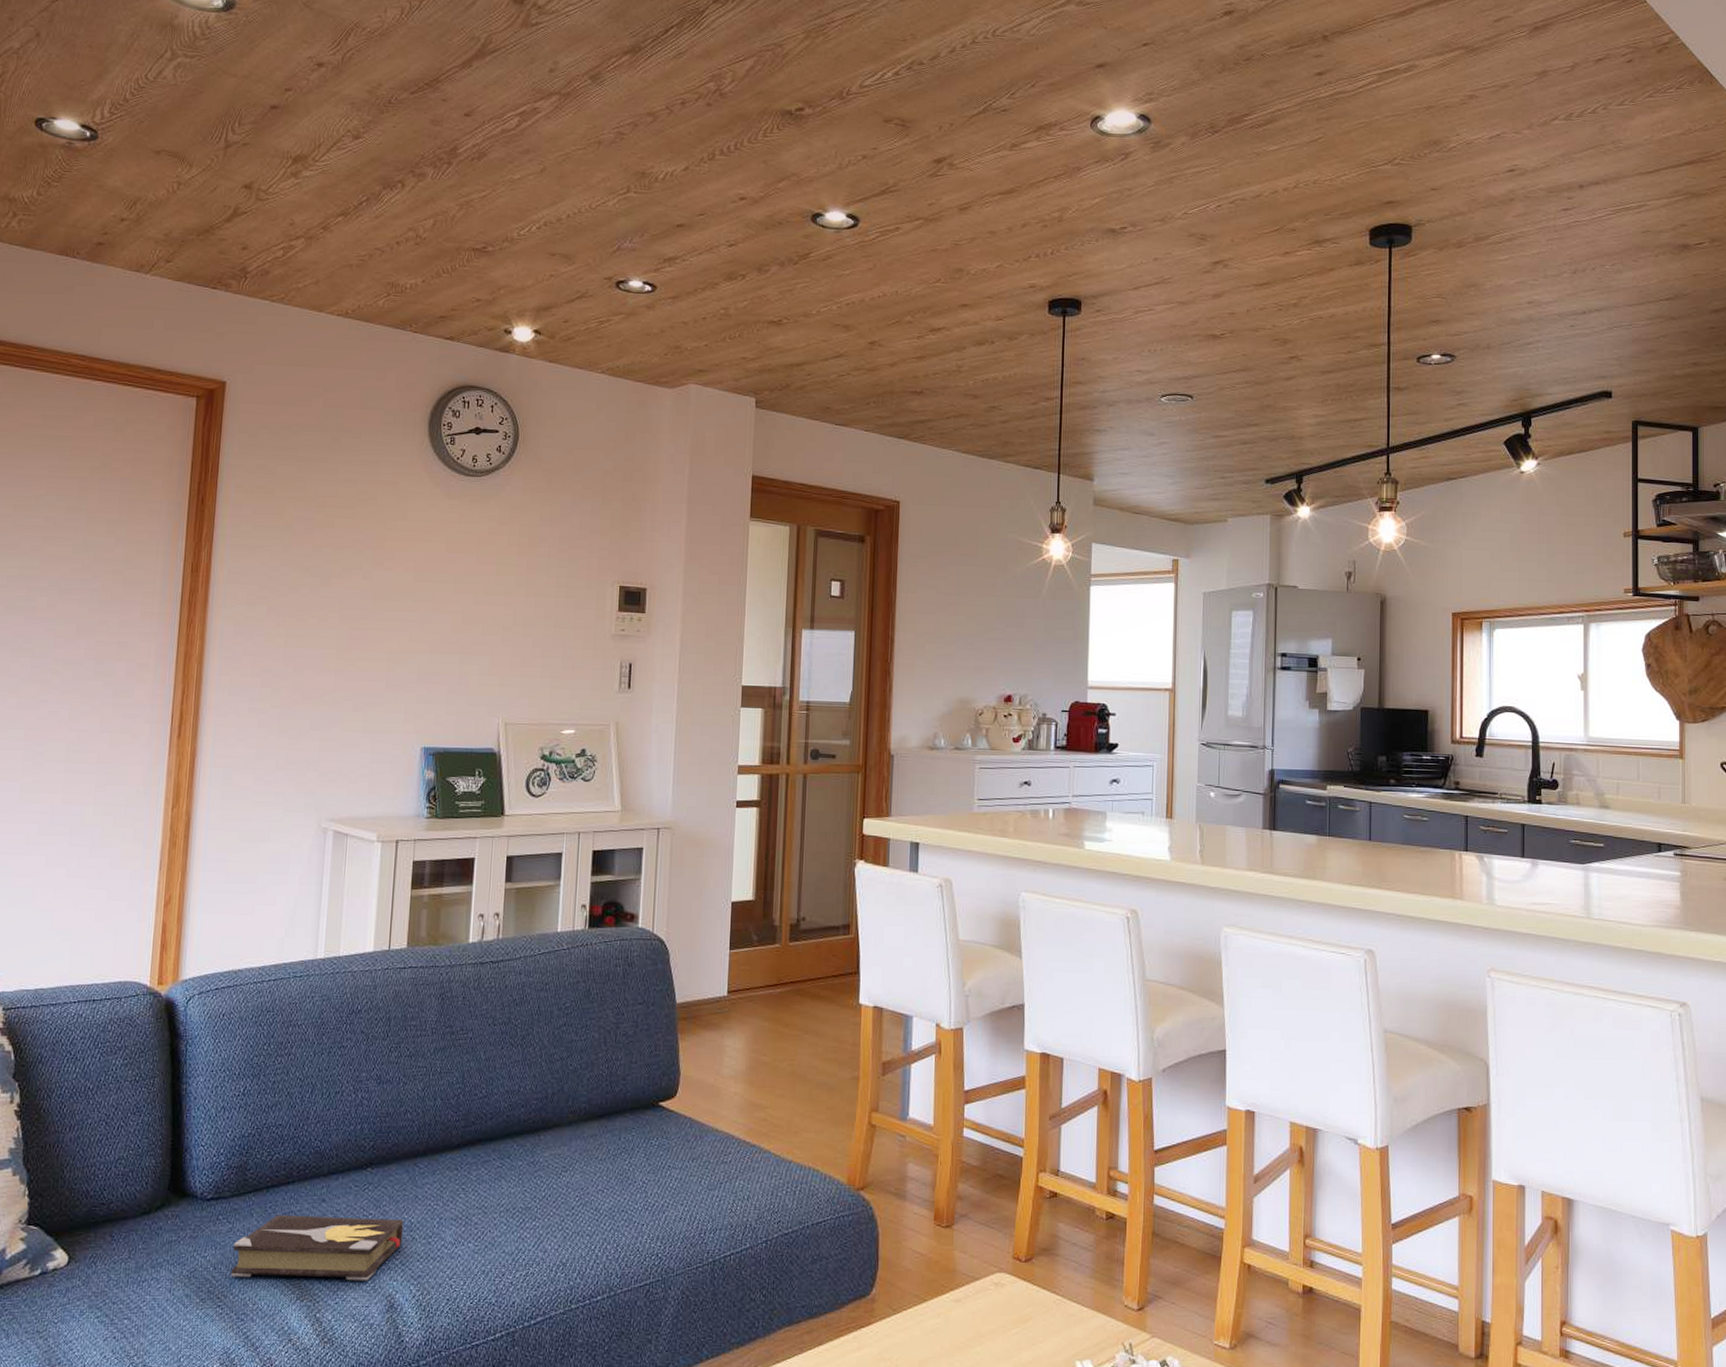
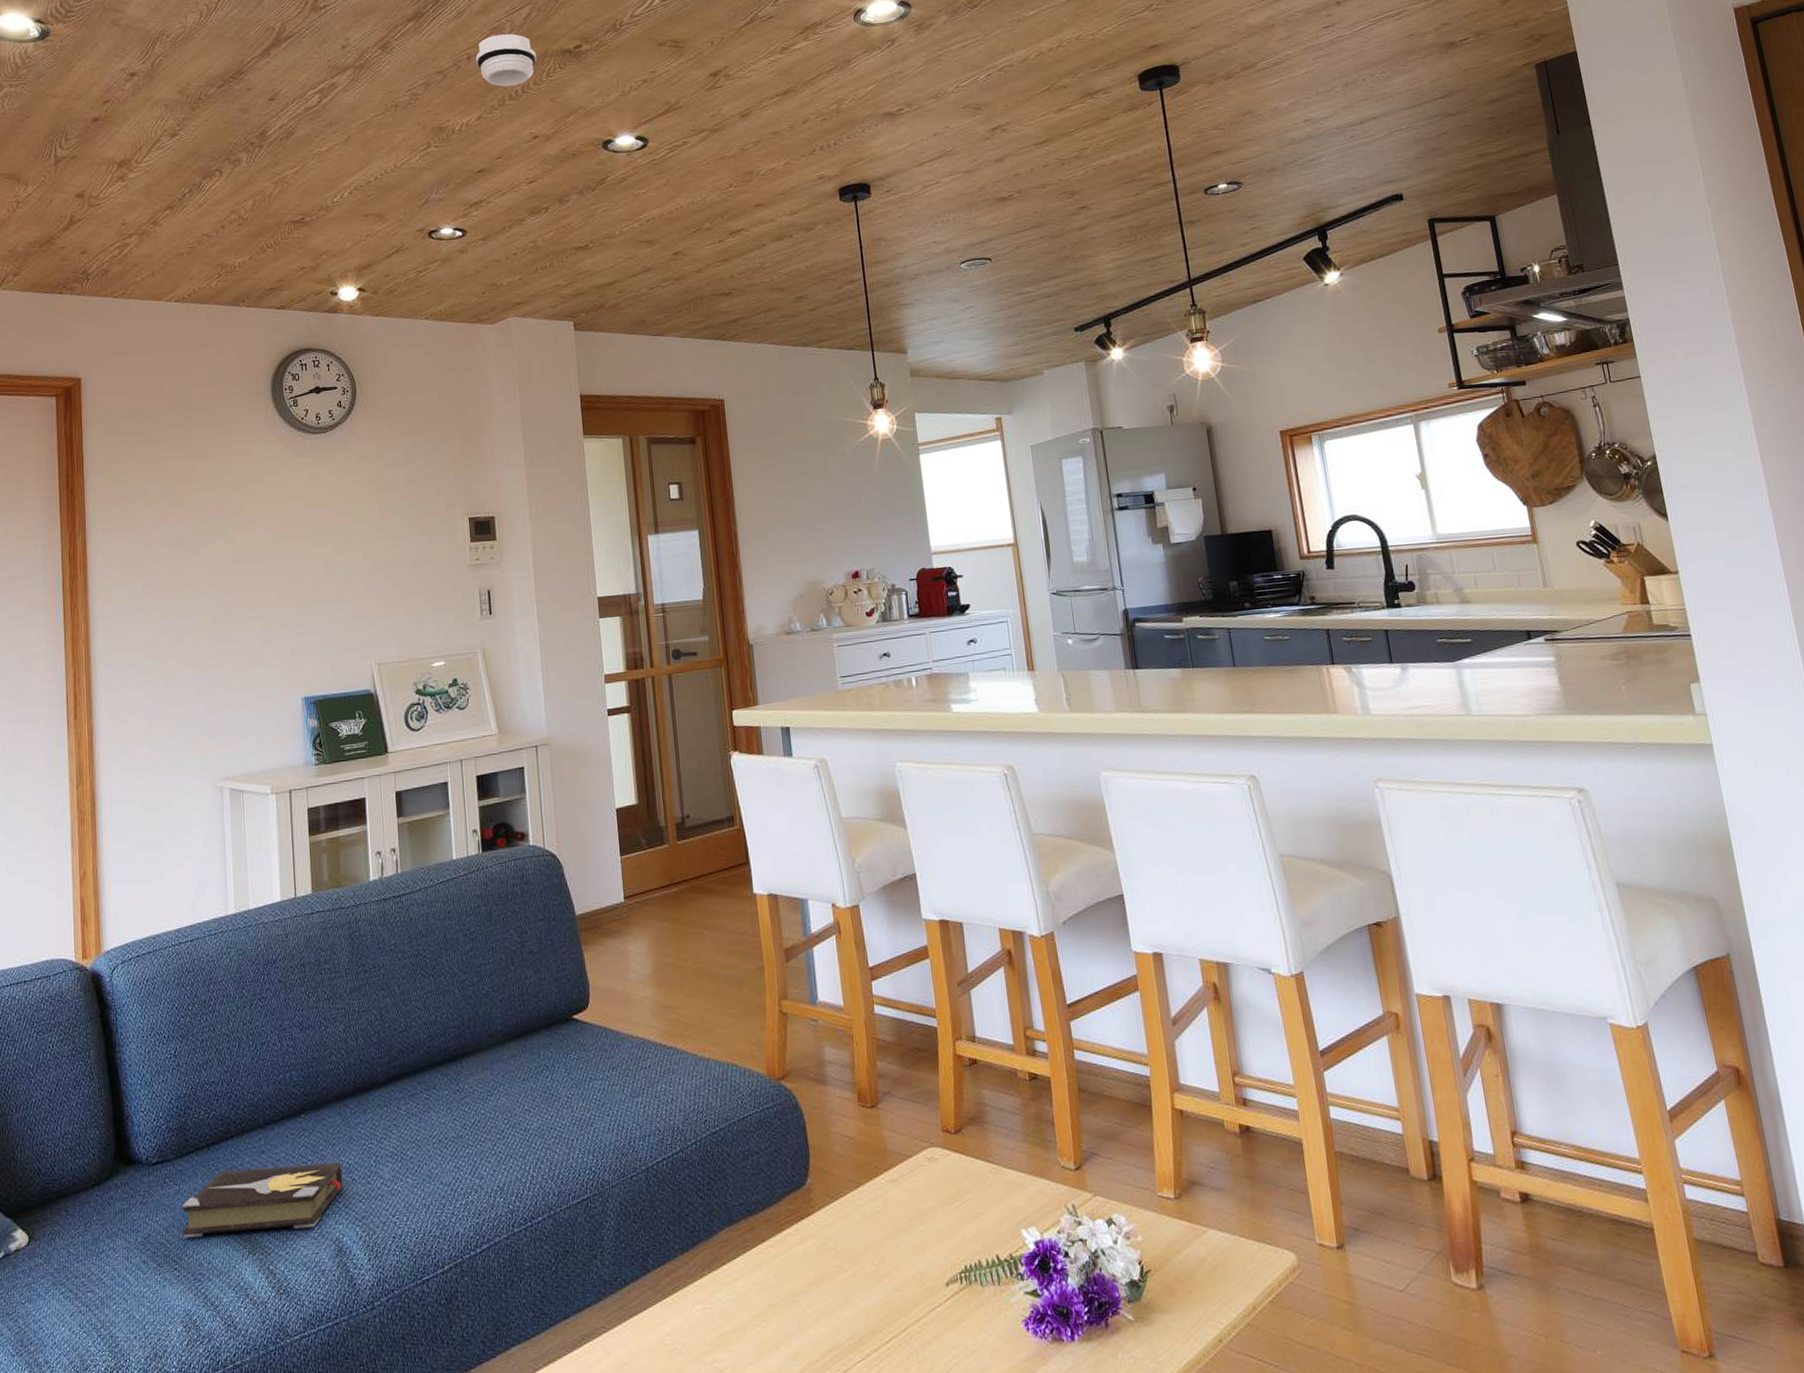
smoke detector: none [690,83,755,141] -> present [475,34,537,87]

